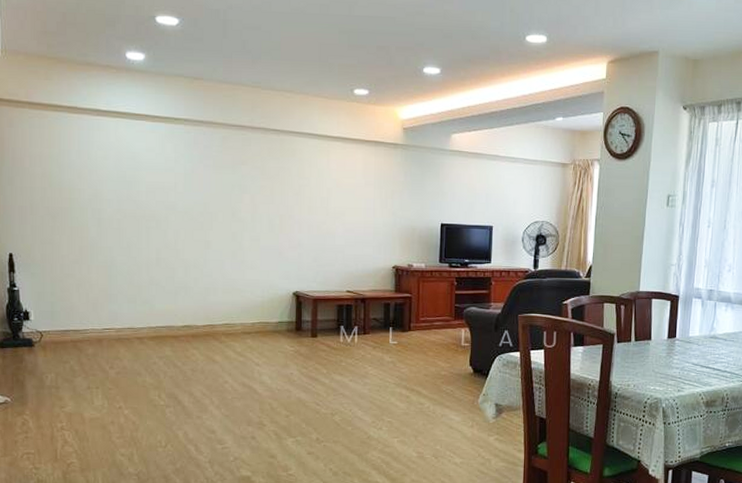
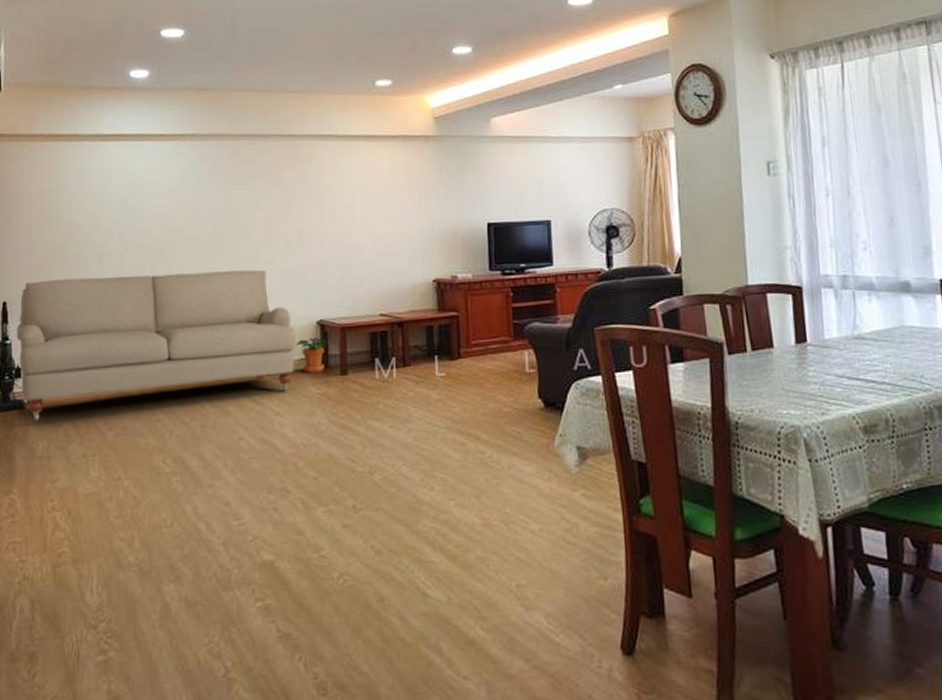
sofa: none [23,237,275,357] -> present [16,269,296,421]
potted plant: none [274,306,301,334] -> present [295,338,327,373]

